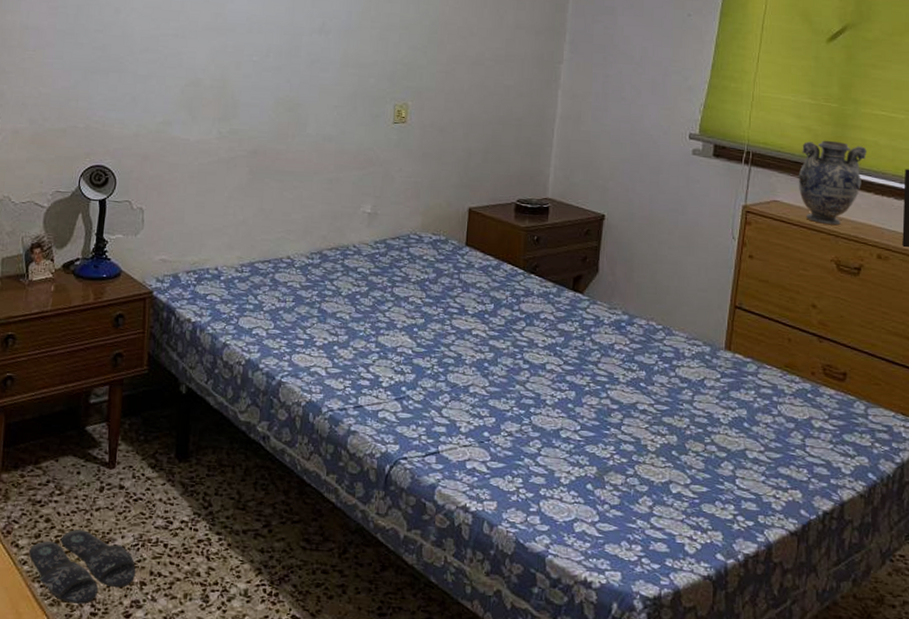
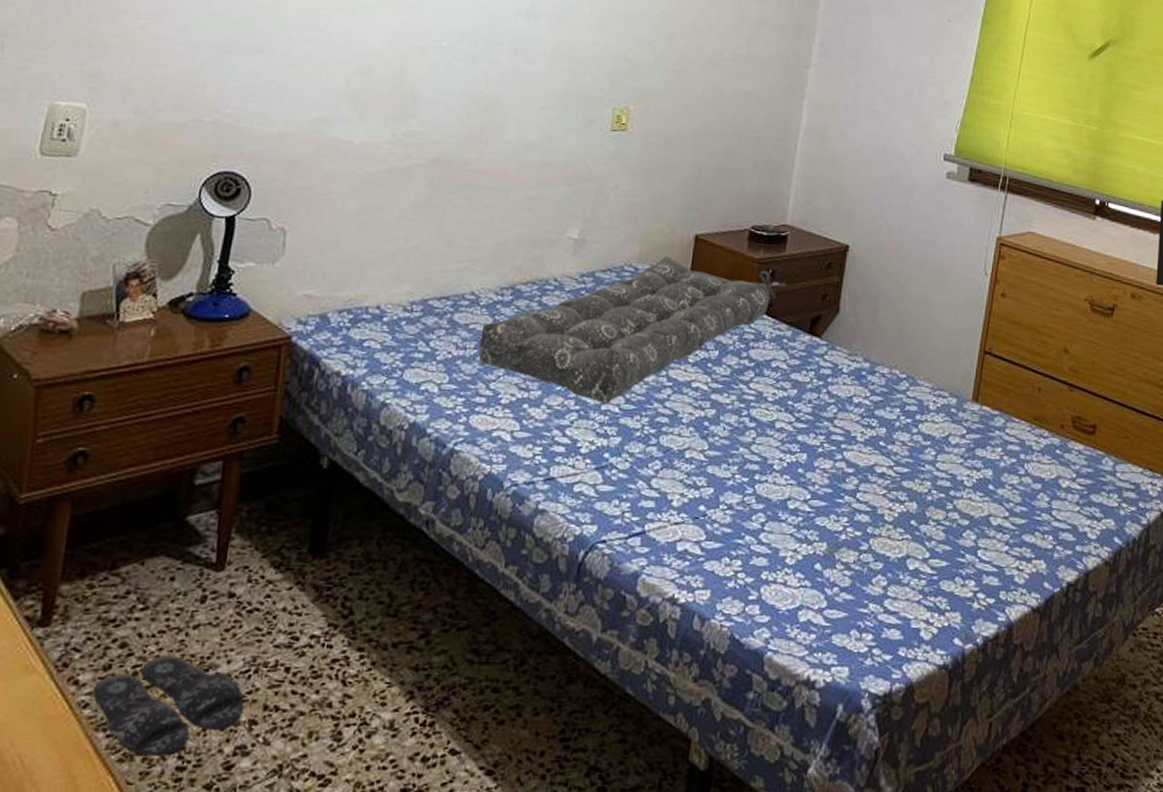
seat cushion: none [296,225,551,348] -> present [478,255,787,405]
decorative vase: present [798,140,867,226] -> none [1054,166,1124,261]

